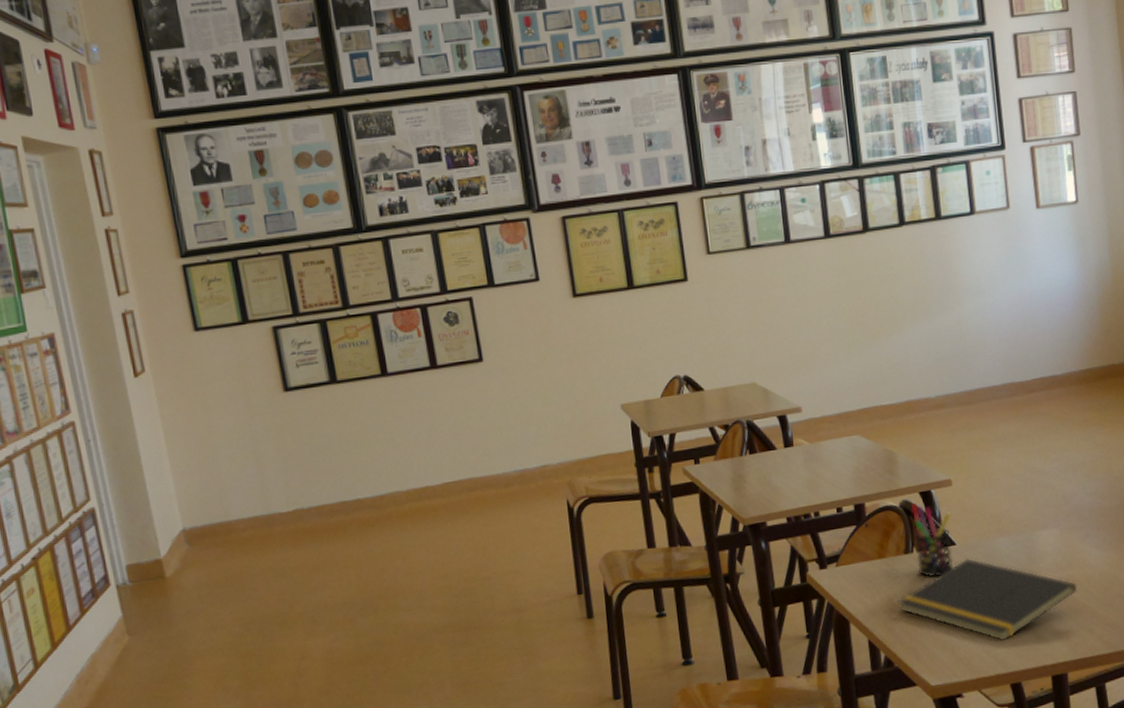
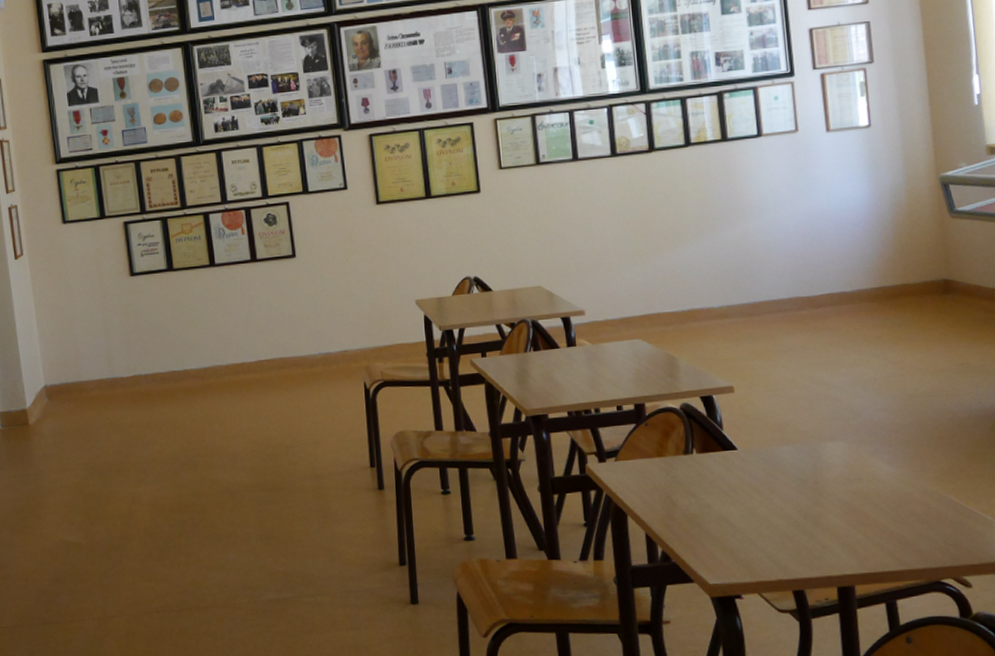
notepad: present [898,558,1078,642] -> none [676,463,867,548]
pen holder: present [911,503,954,579] -> none [691,407,735,481]

